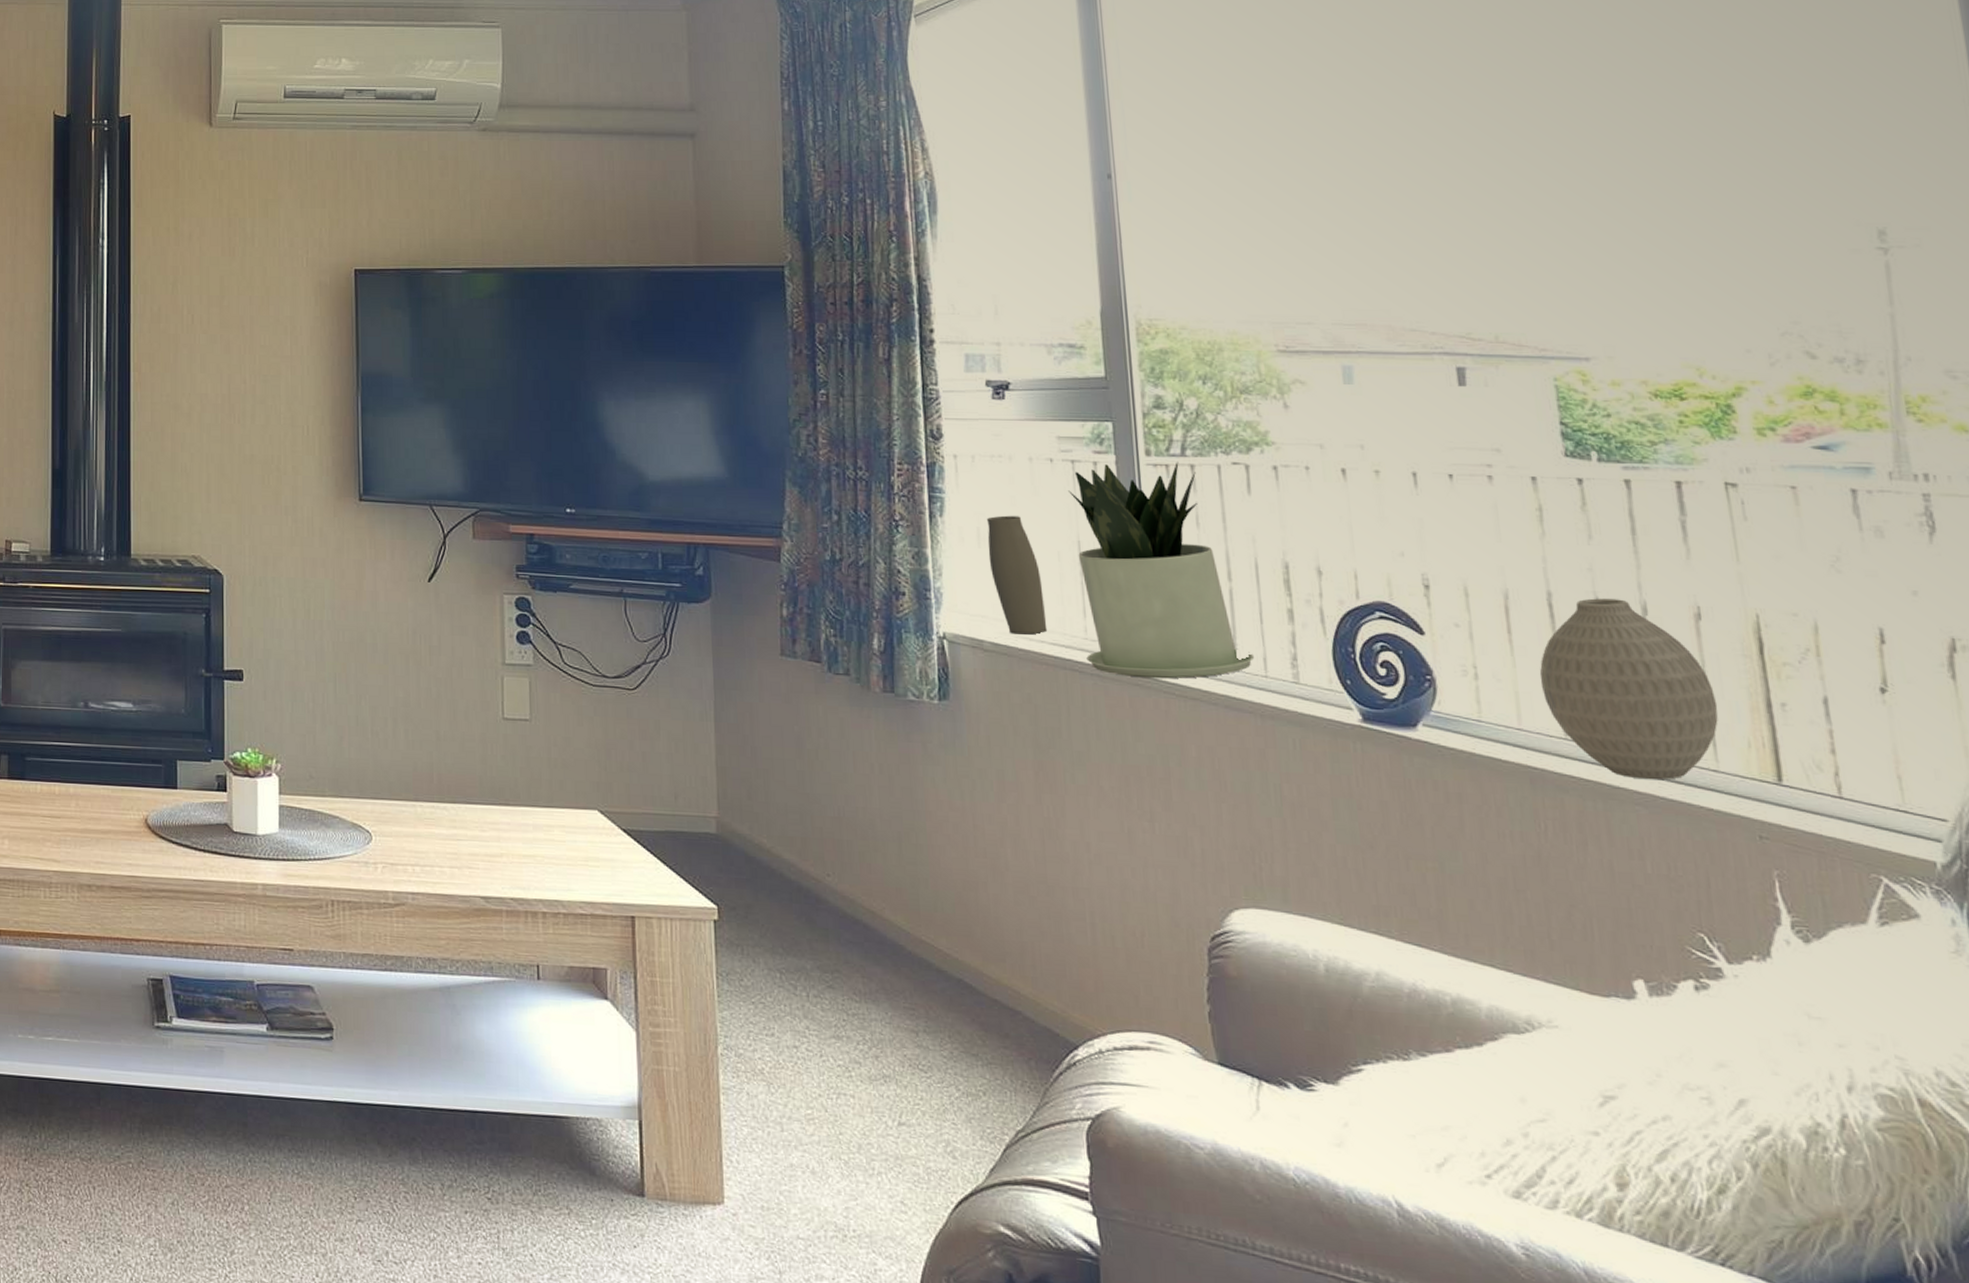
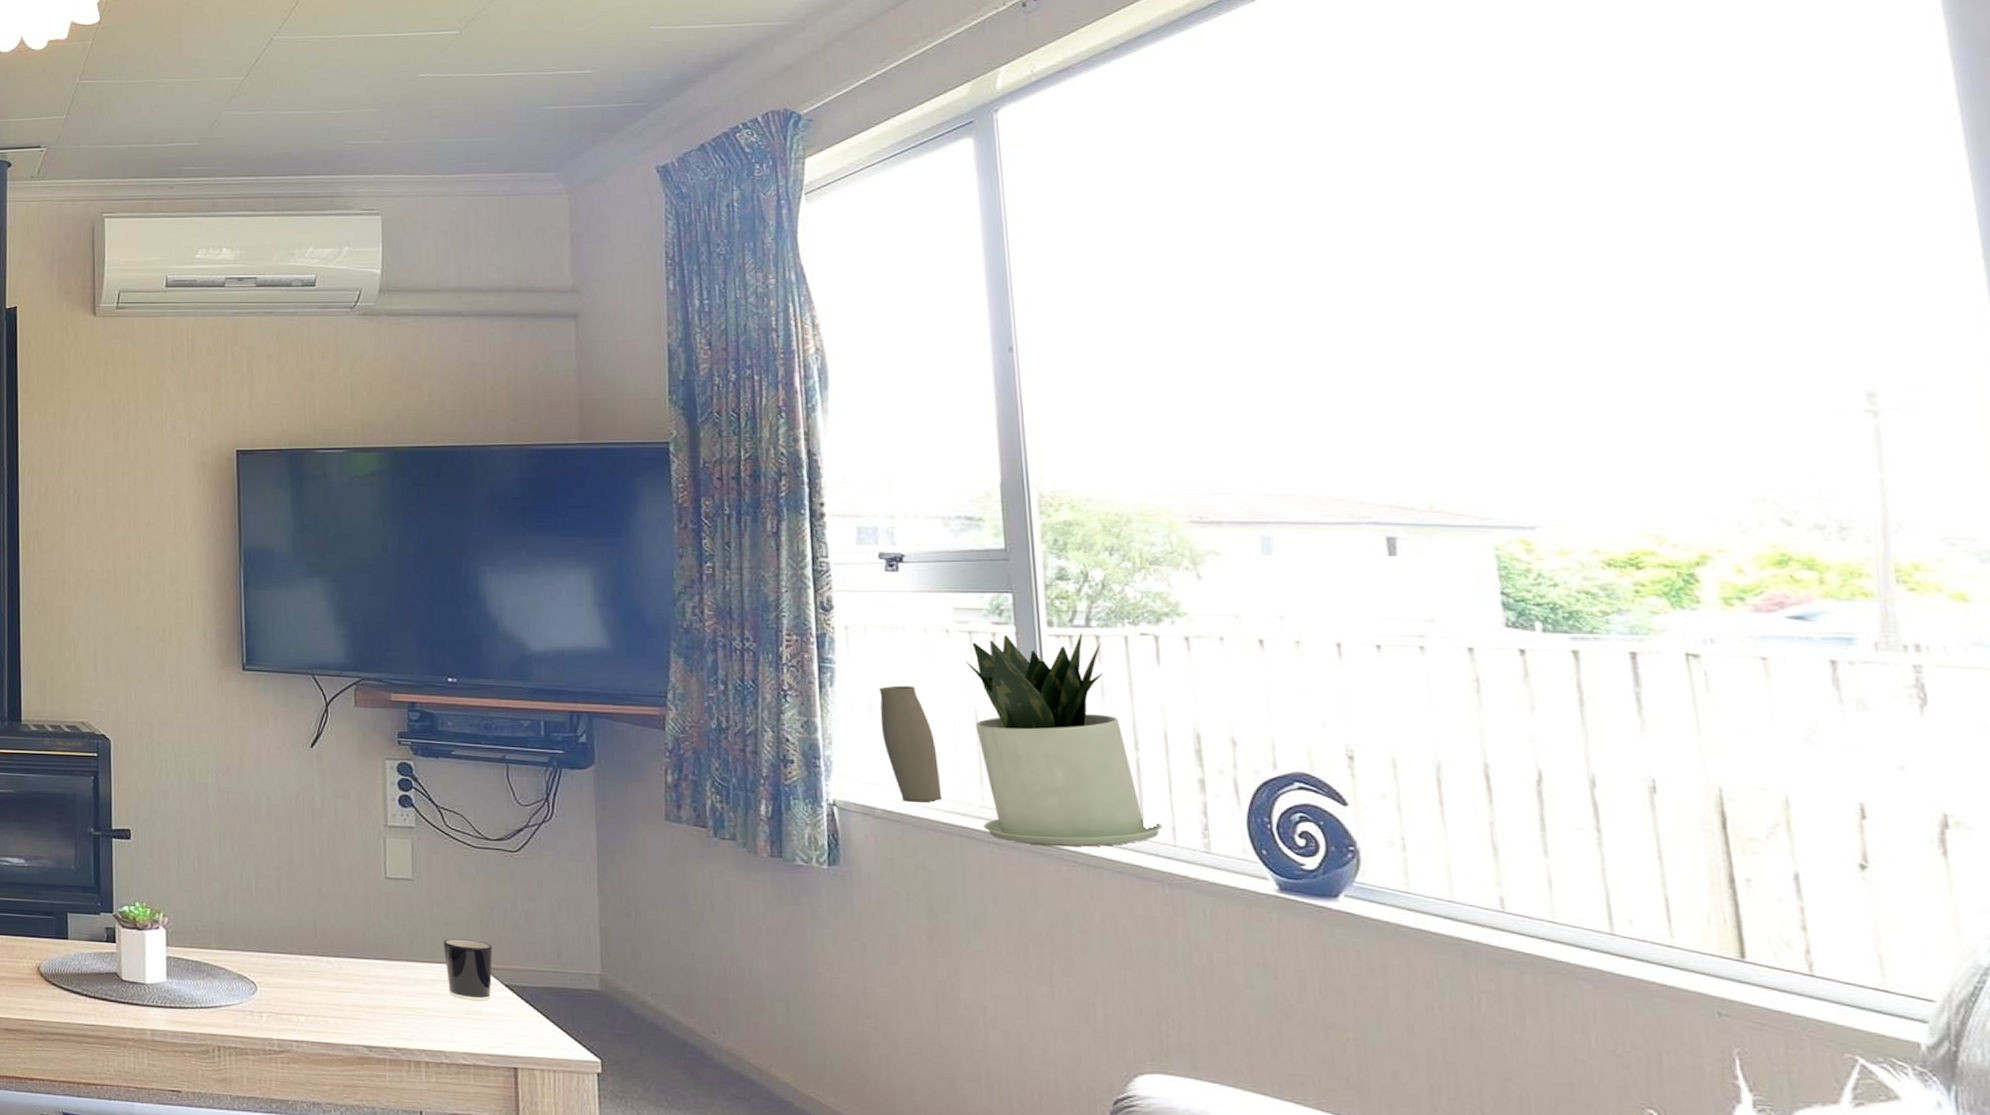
mug: none [561,781,611,848] -> present [443,938,493,1002]
vase: present [1539,598,1718,780] -> none [1474,770,1674,954]

